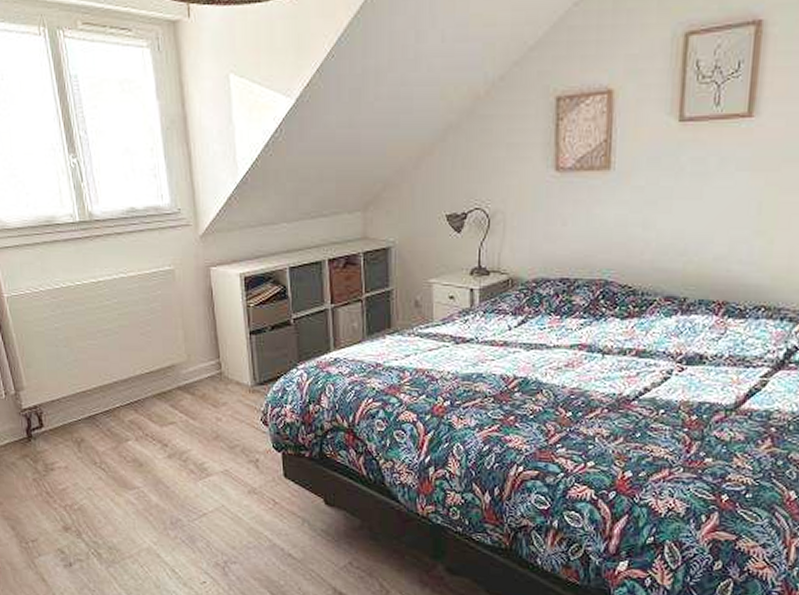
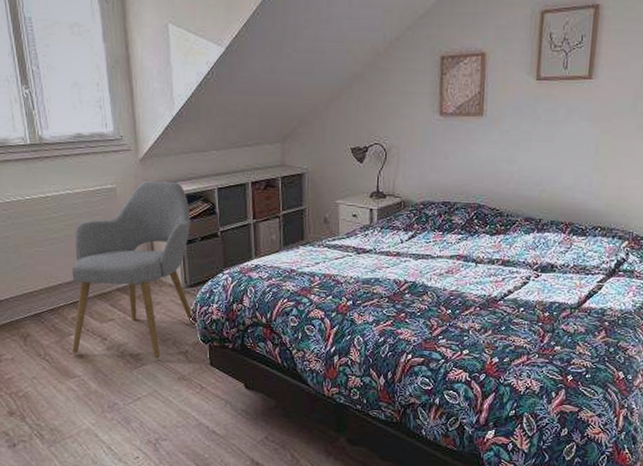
chair: none [128,260,267,469] -> present [72,180,195,359]

